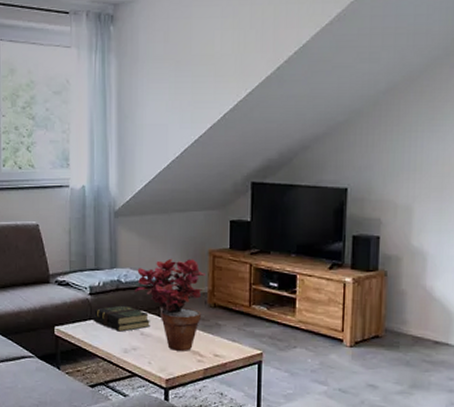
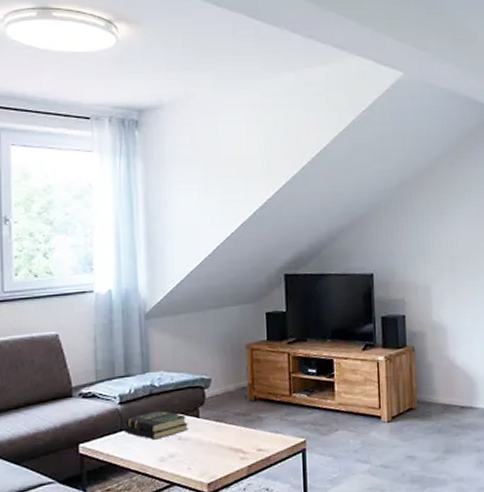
potted plant: present [134,258,207,351] -> none [169,354,245,452]

